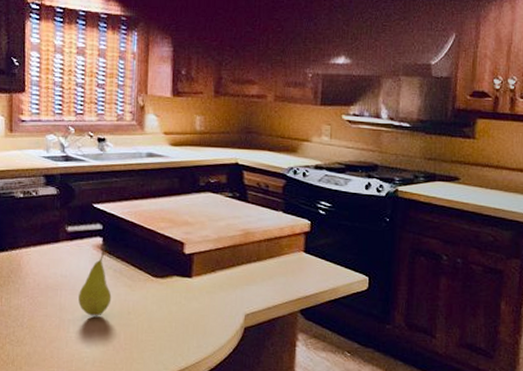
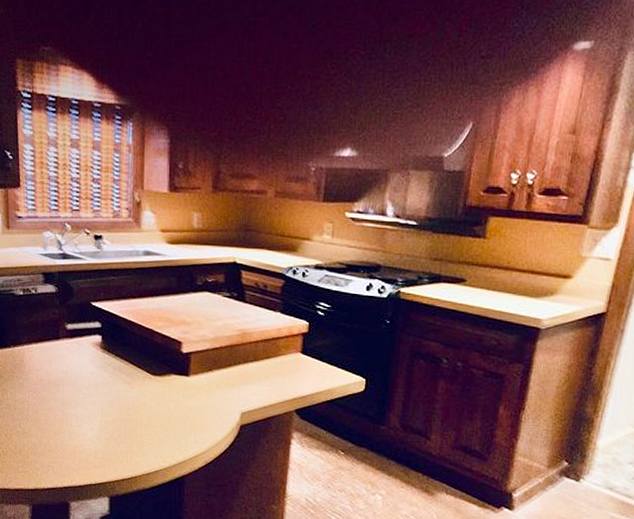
fruit: present [78,249,112,316] -> none [80,347,112,411]

